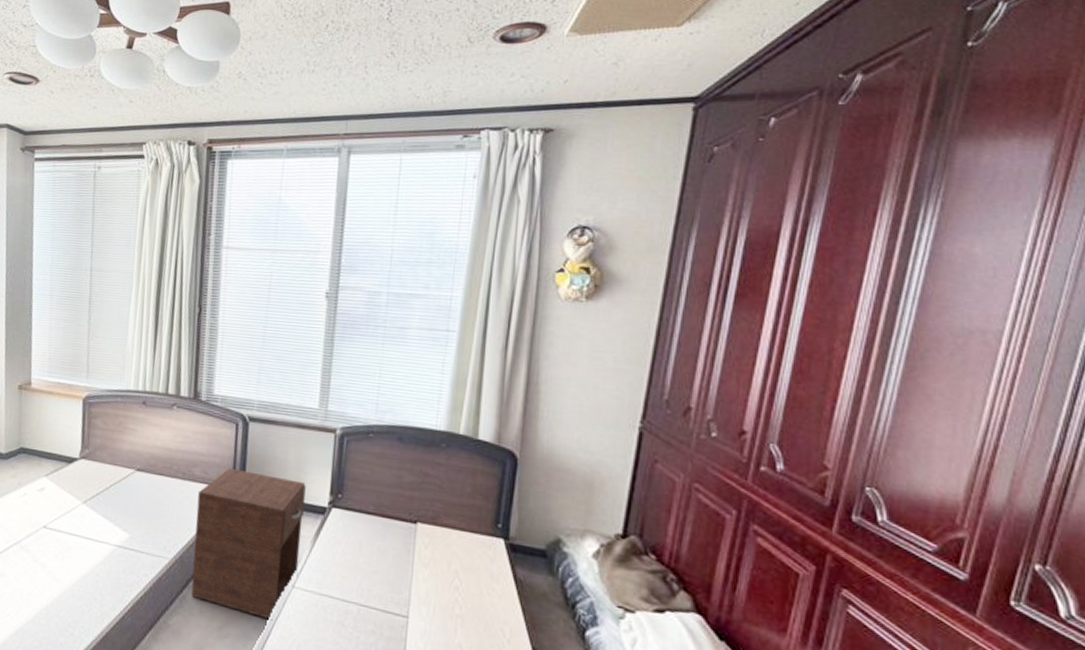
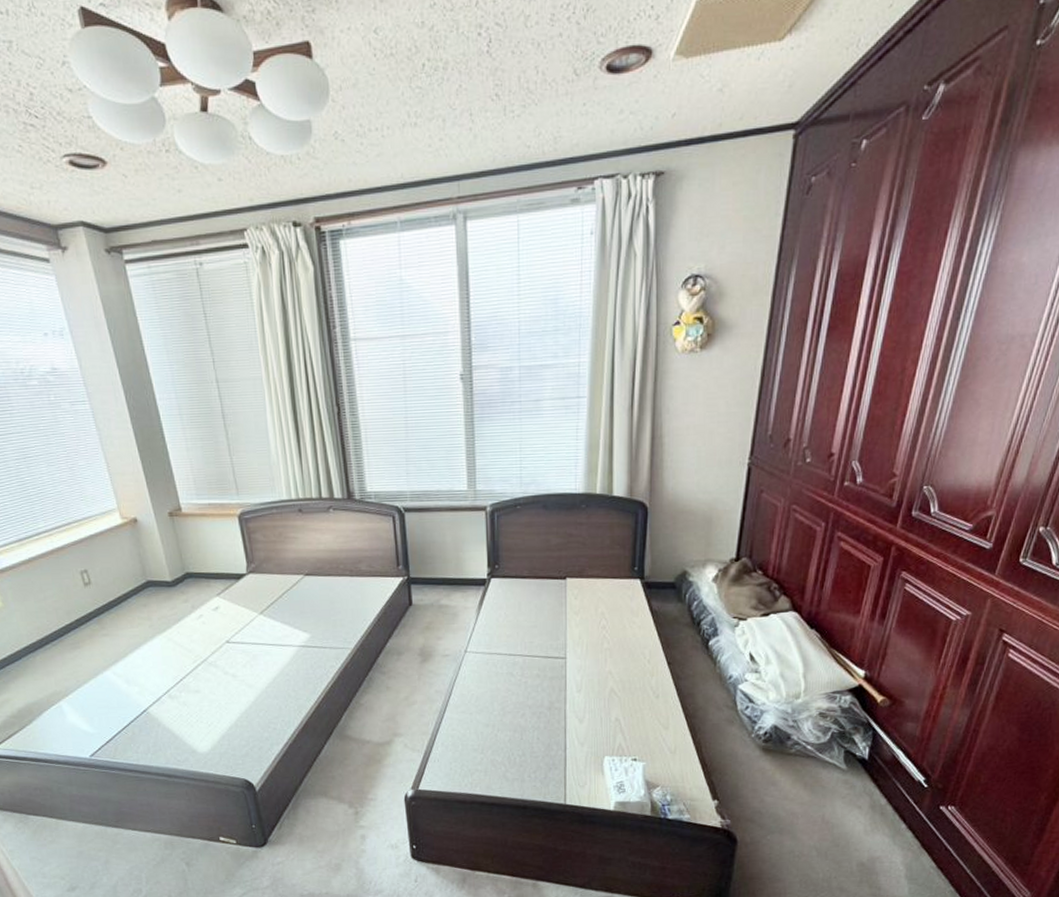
nightstand: present [191,467,306,621] -> none [368,558,468,683]

